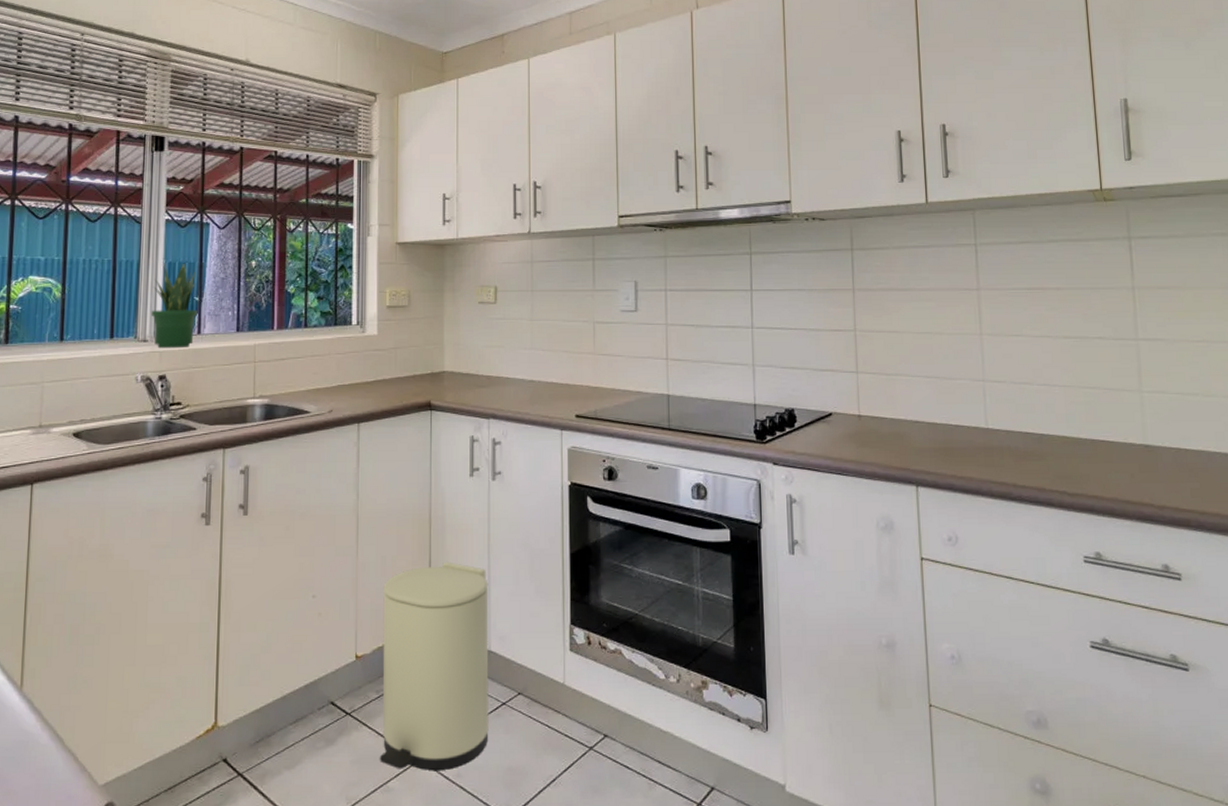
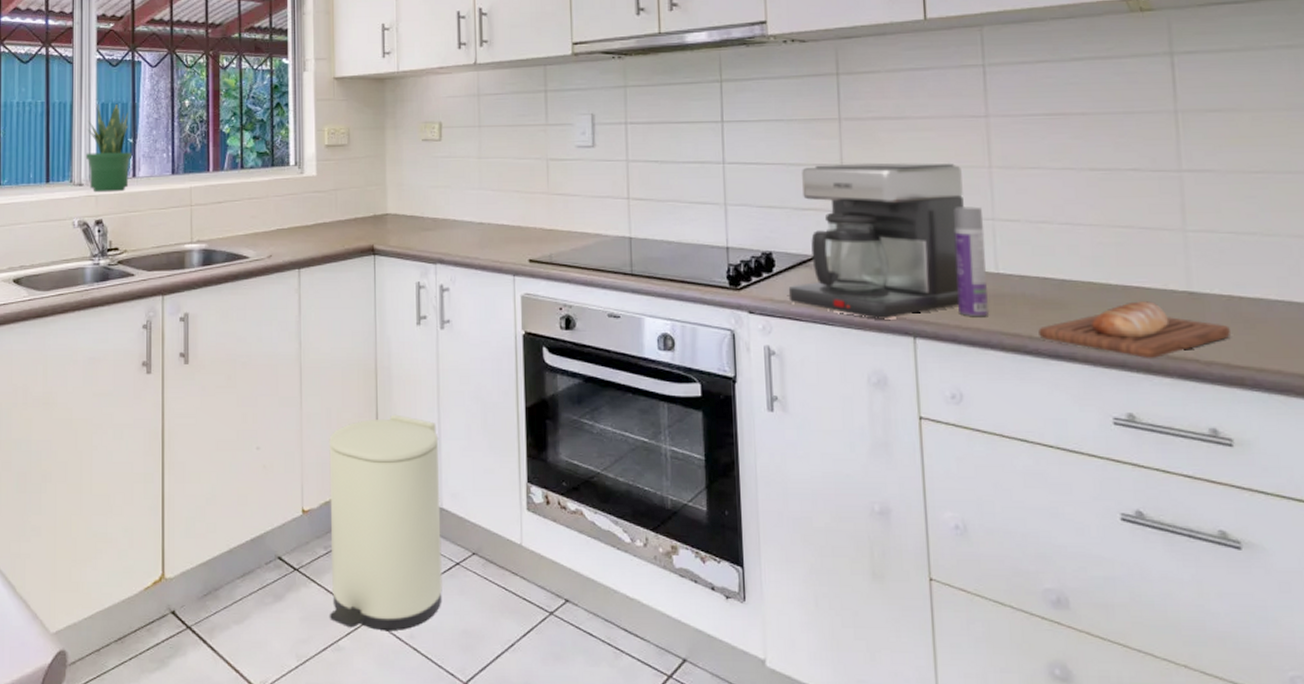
coffee maker: none [808,329,959,470] -> present [788,162,964,320]
aerosol can: none [950,369,980,468] -> present [953,206,989,317]
bread loaf: none [1022,453,1178,504] -> present [1039,301,1230,359]

